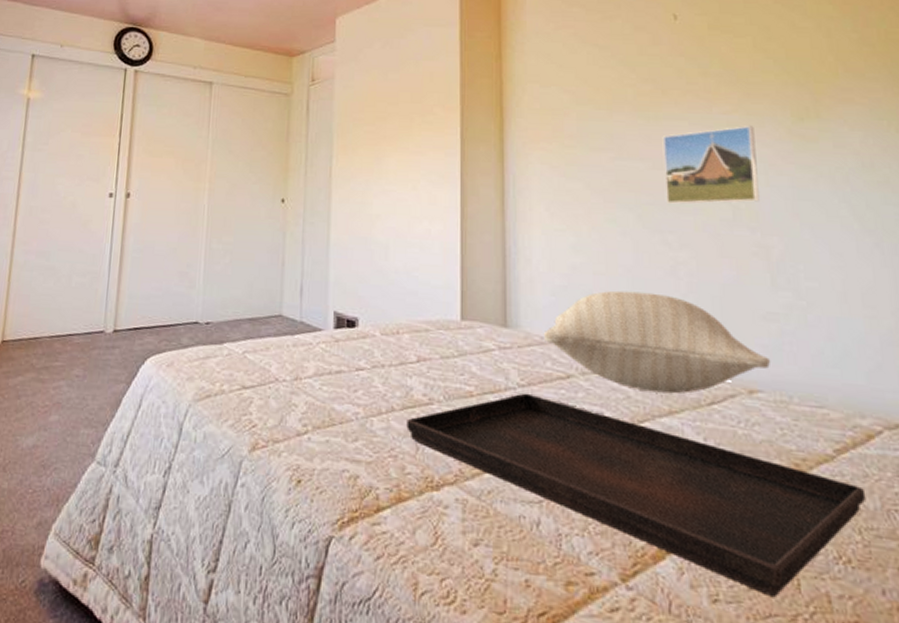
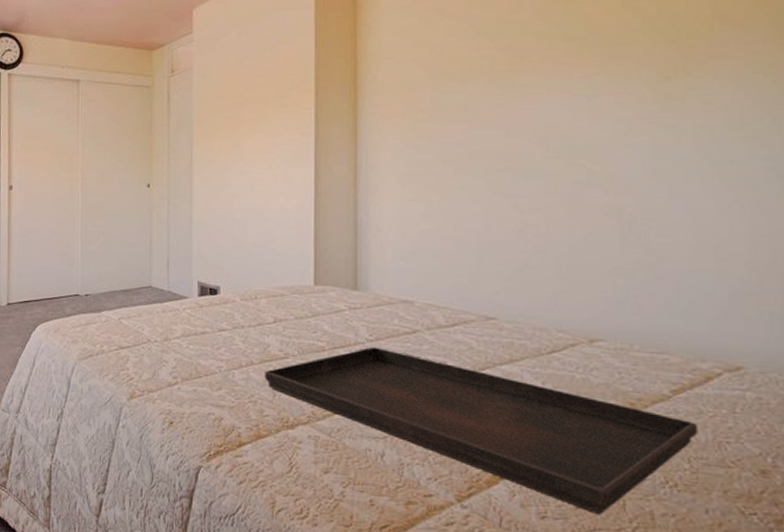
pillow: present [543,290,771,394] -> none [391,253,615,345]
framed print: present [662,126,760,204] -> none [518,88,616,170]

